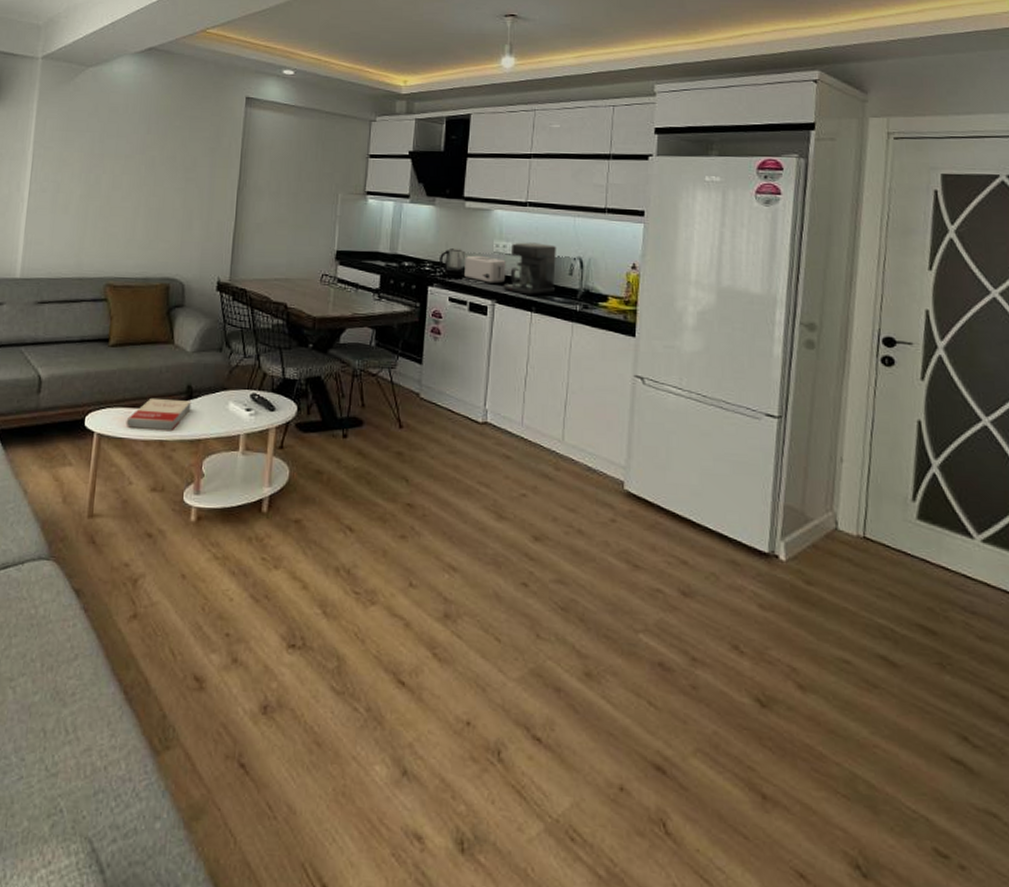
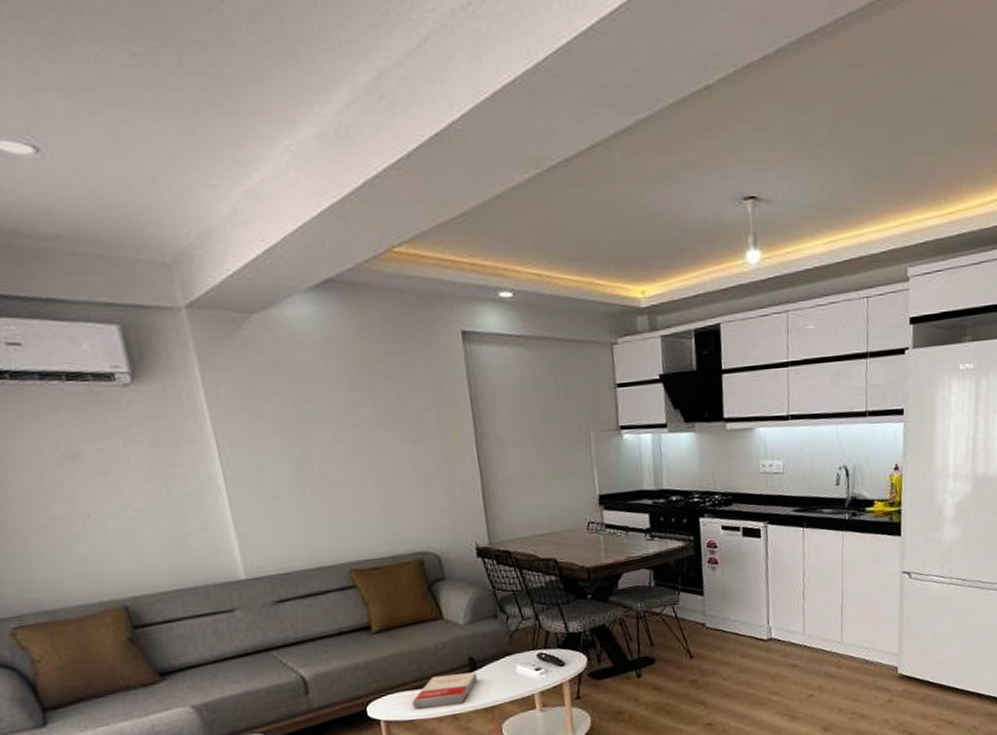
kettle: present [440,247,466,277] -> none [707,473,734,504]
toaster: present [464,255,506,285] -> none [732,478,775,507]
coffee maker: present [503,242,557,295] -> none [773,456,825,512]

